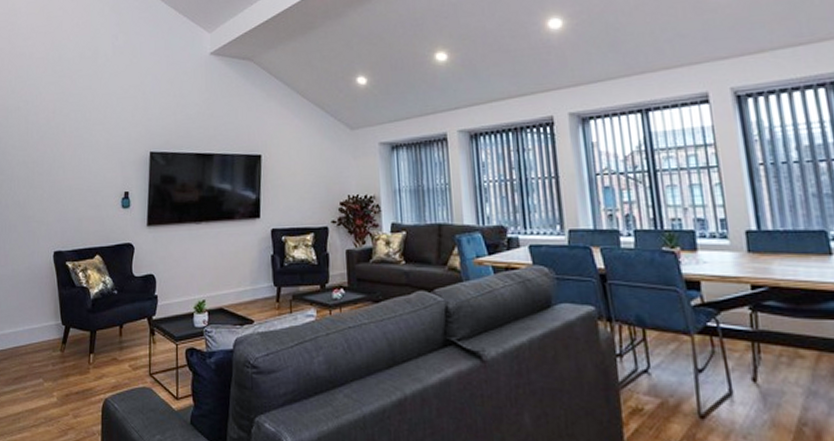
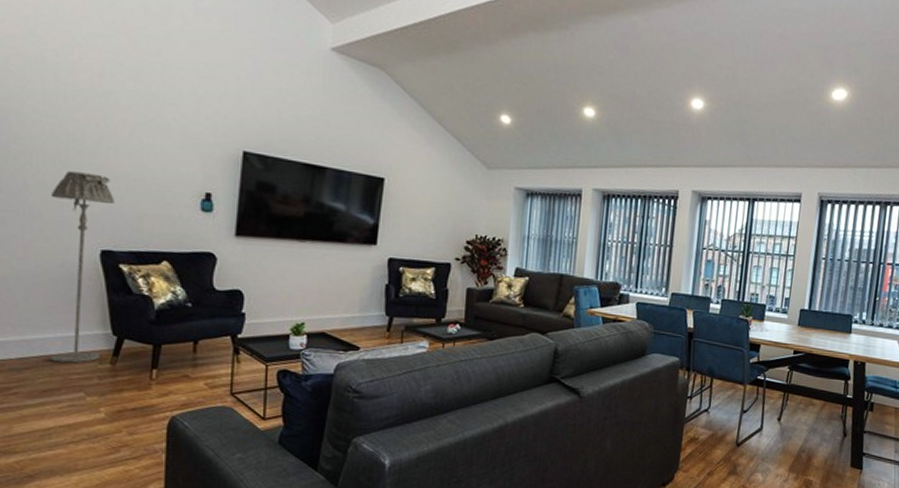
floor lamp: none [20,189,63,352] -> present [50,171,115,363]

